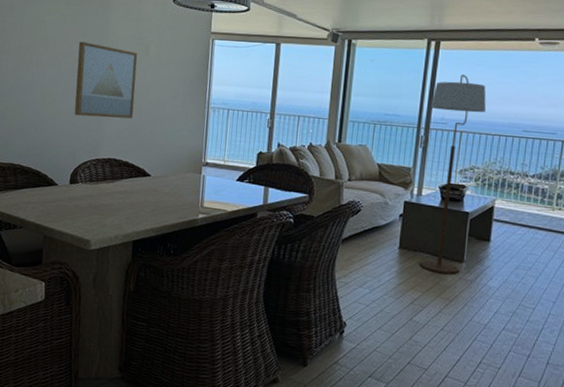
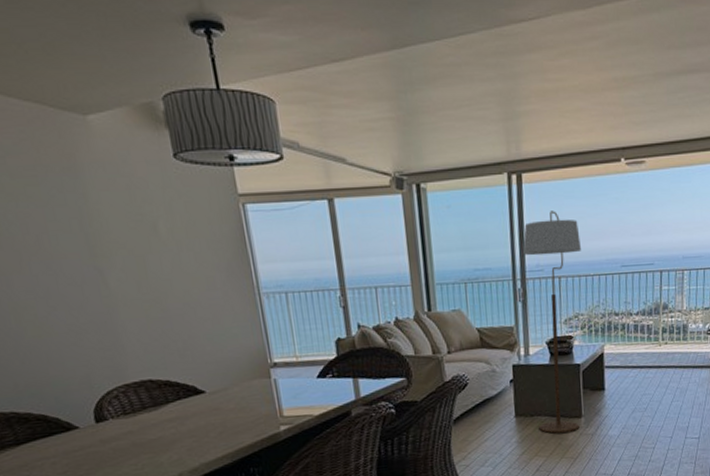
wall art: present [74,41,138,119] -> none [48,228,160,333]

